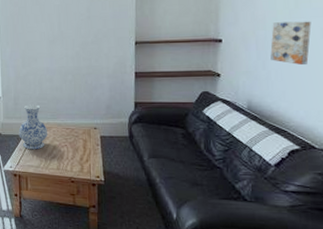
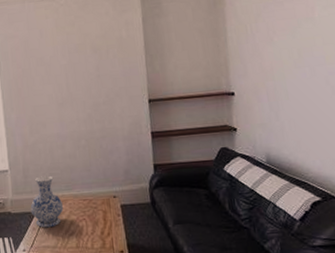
wall art: present [270,21,312,66] -> none [280,69,318,114]

